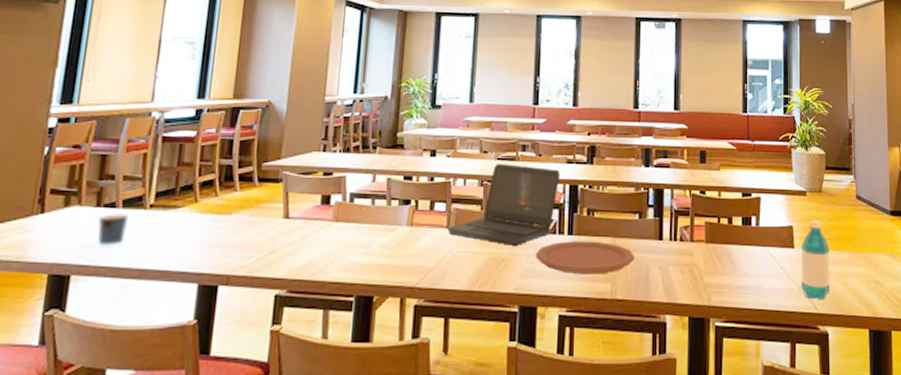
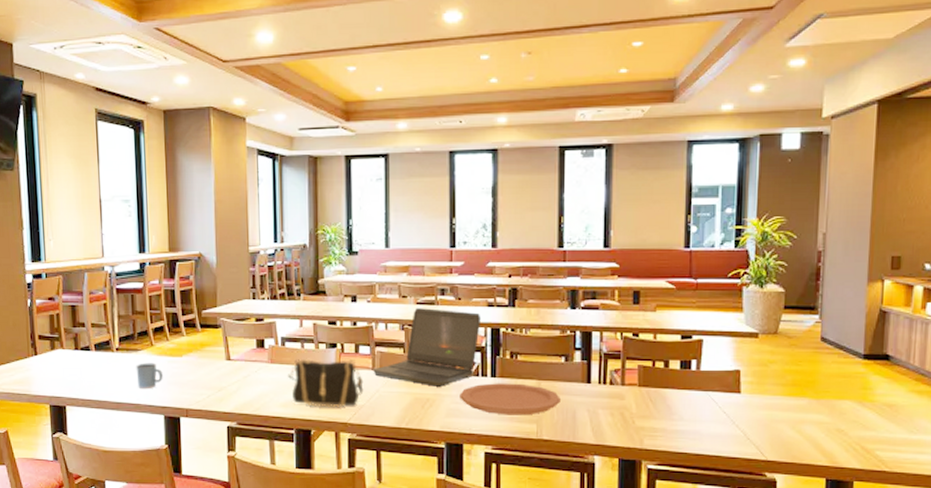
mug: present [97,214,129,248] -> none [79,356,102,384]
mug: none [170,221,205,254] -> present [136,363,163,390]
handbag: none [353,216,437,271] -> present [288,358,364,408]
water bottle: present [801,220,830,300] -> none [747,364,784,447]

